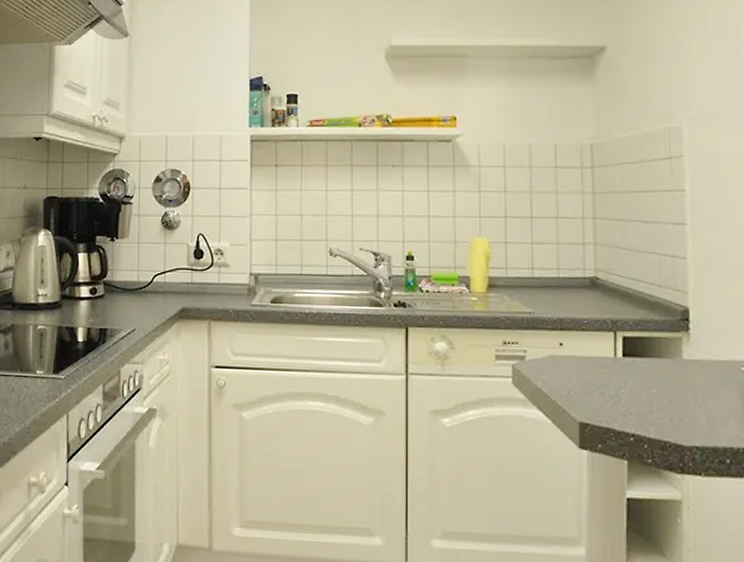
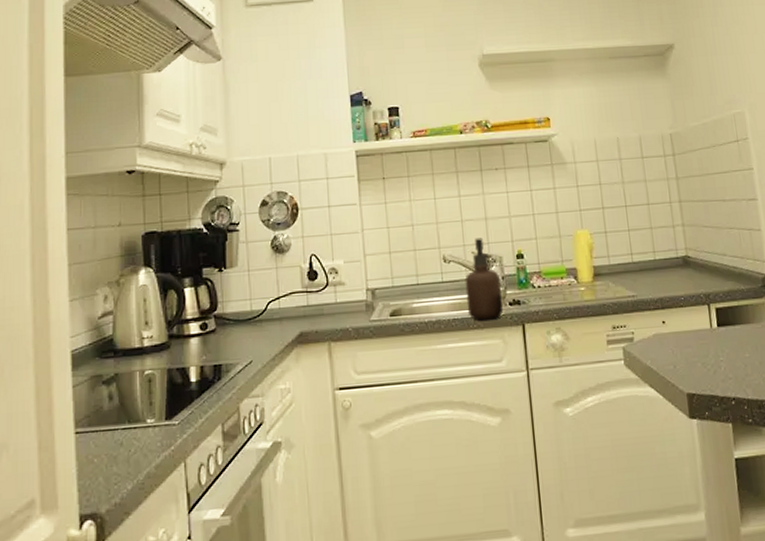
soap dispenser: none [349,234,388,319] -> present [465,238,504,321]

